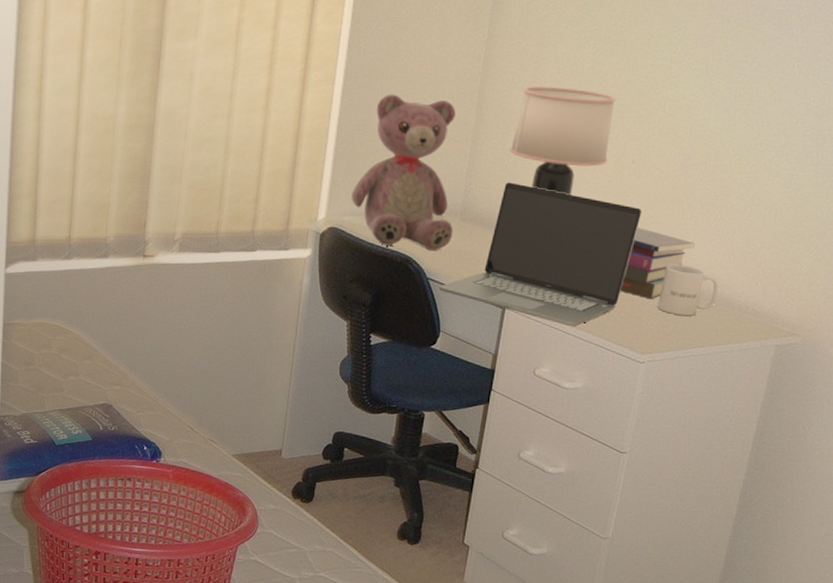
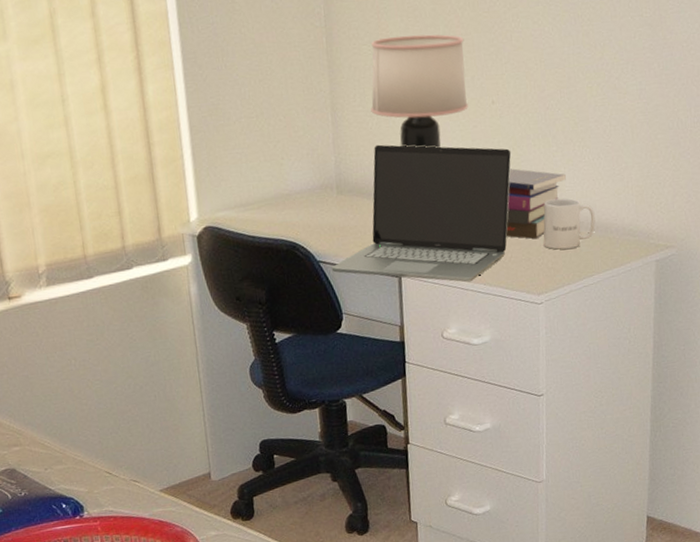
teddy bear: present [351,94,456,250] -> none [219,68,334,235]

